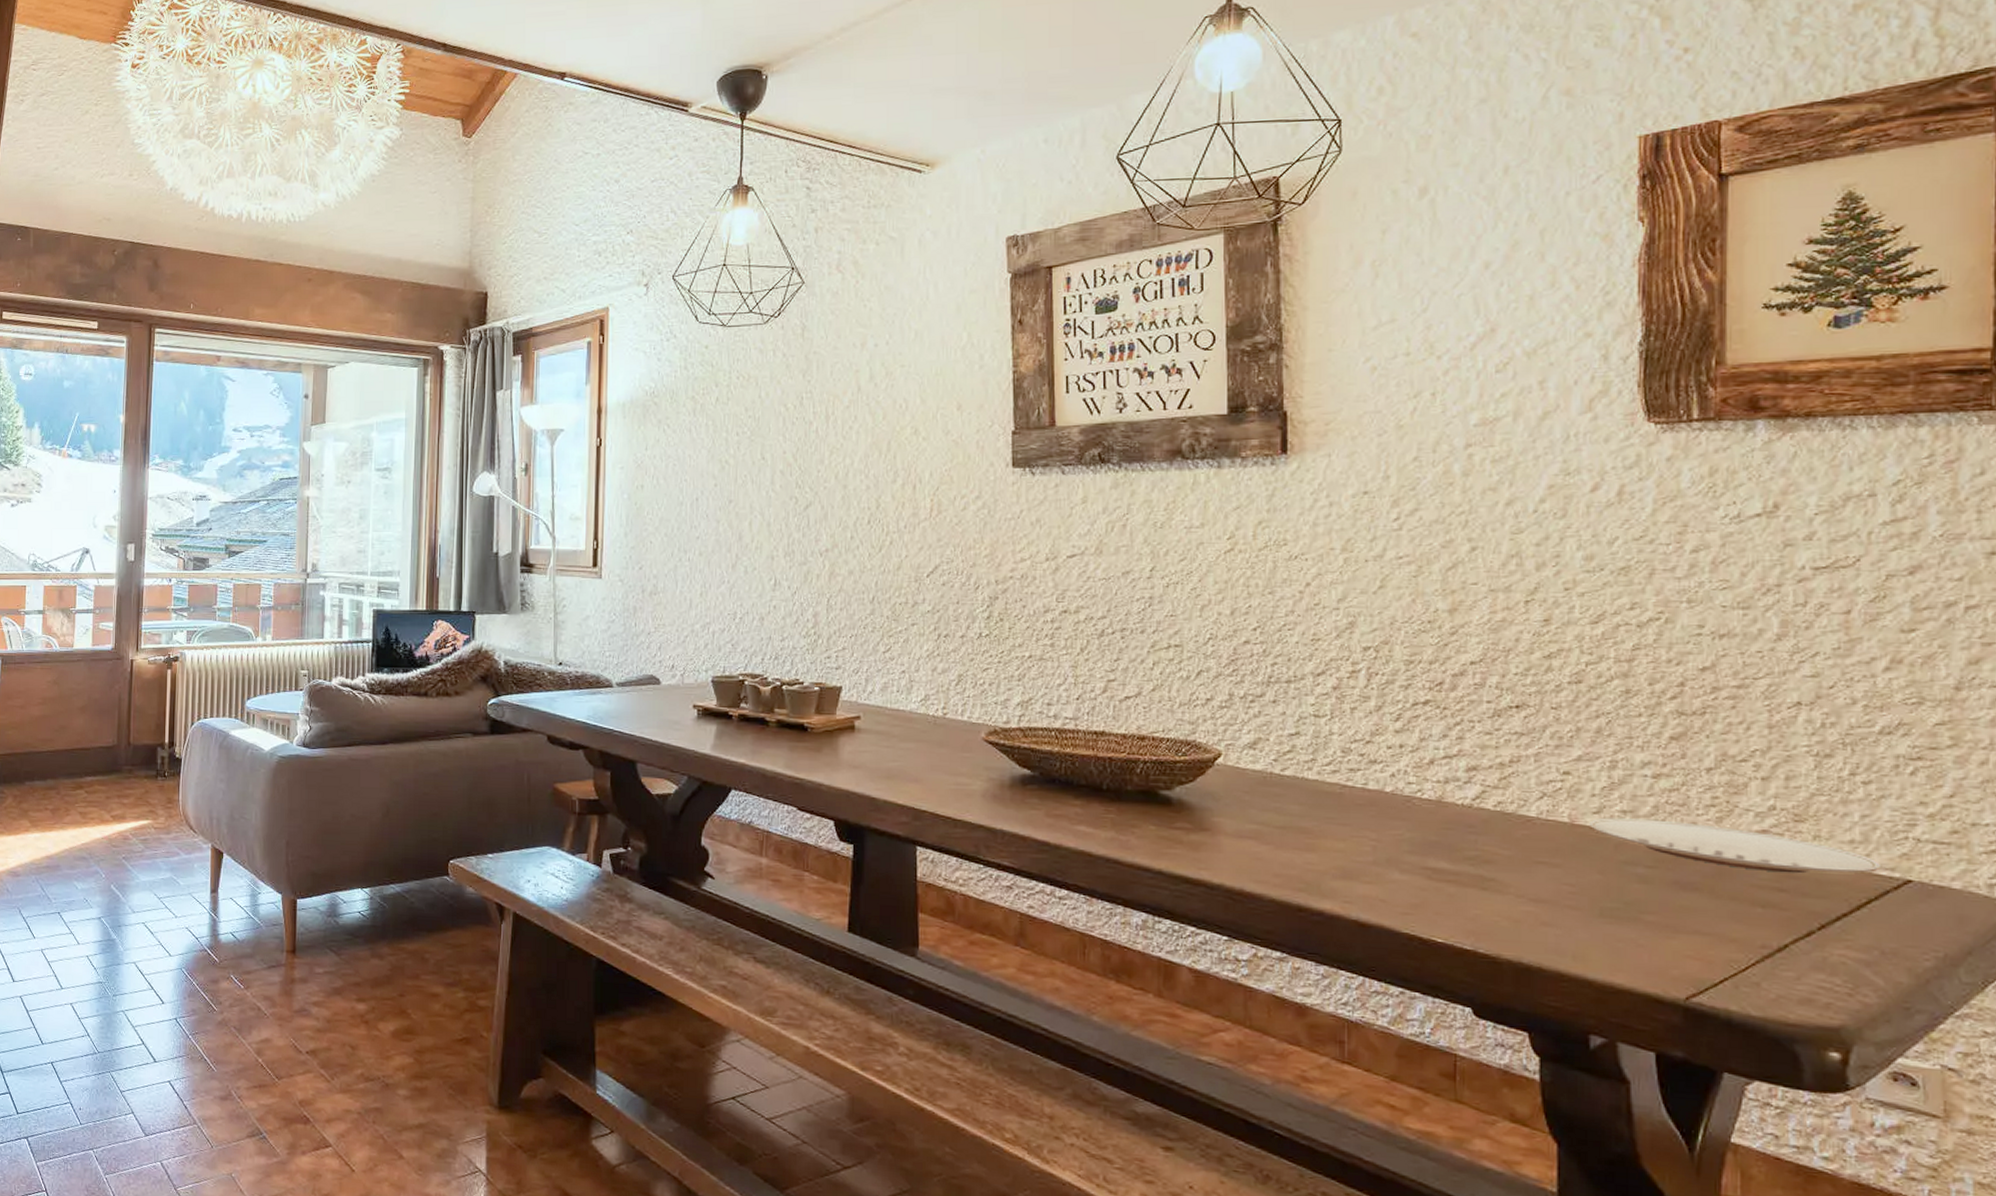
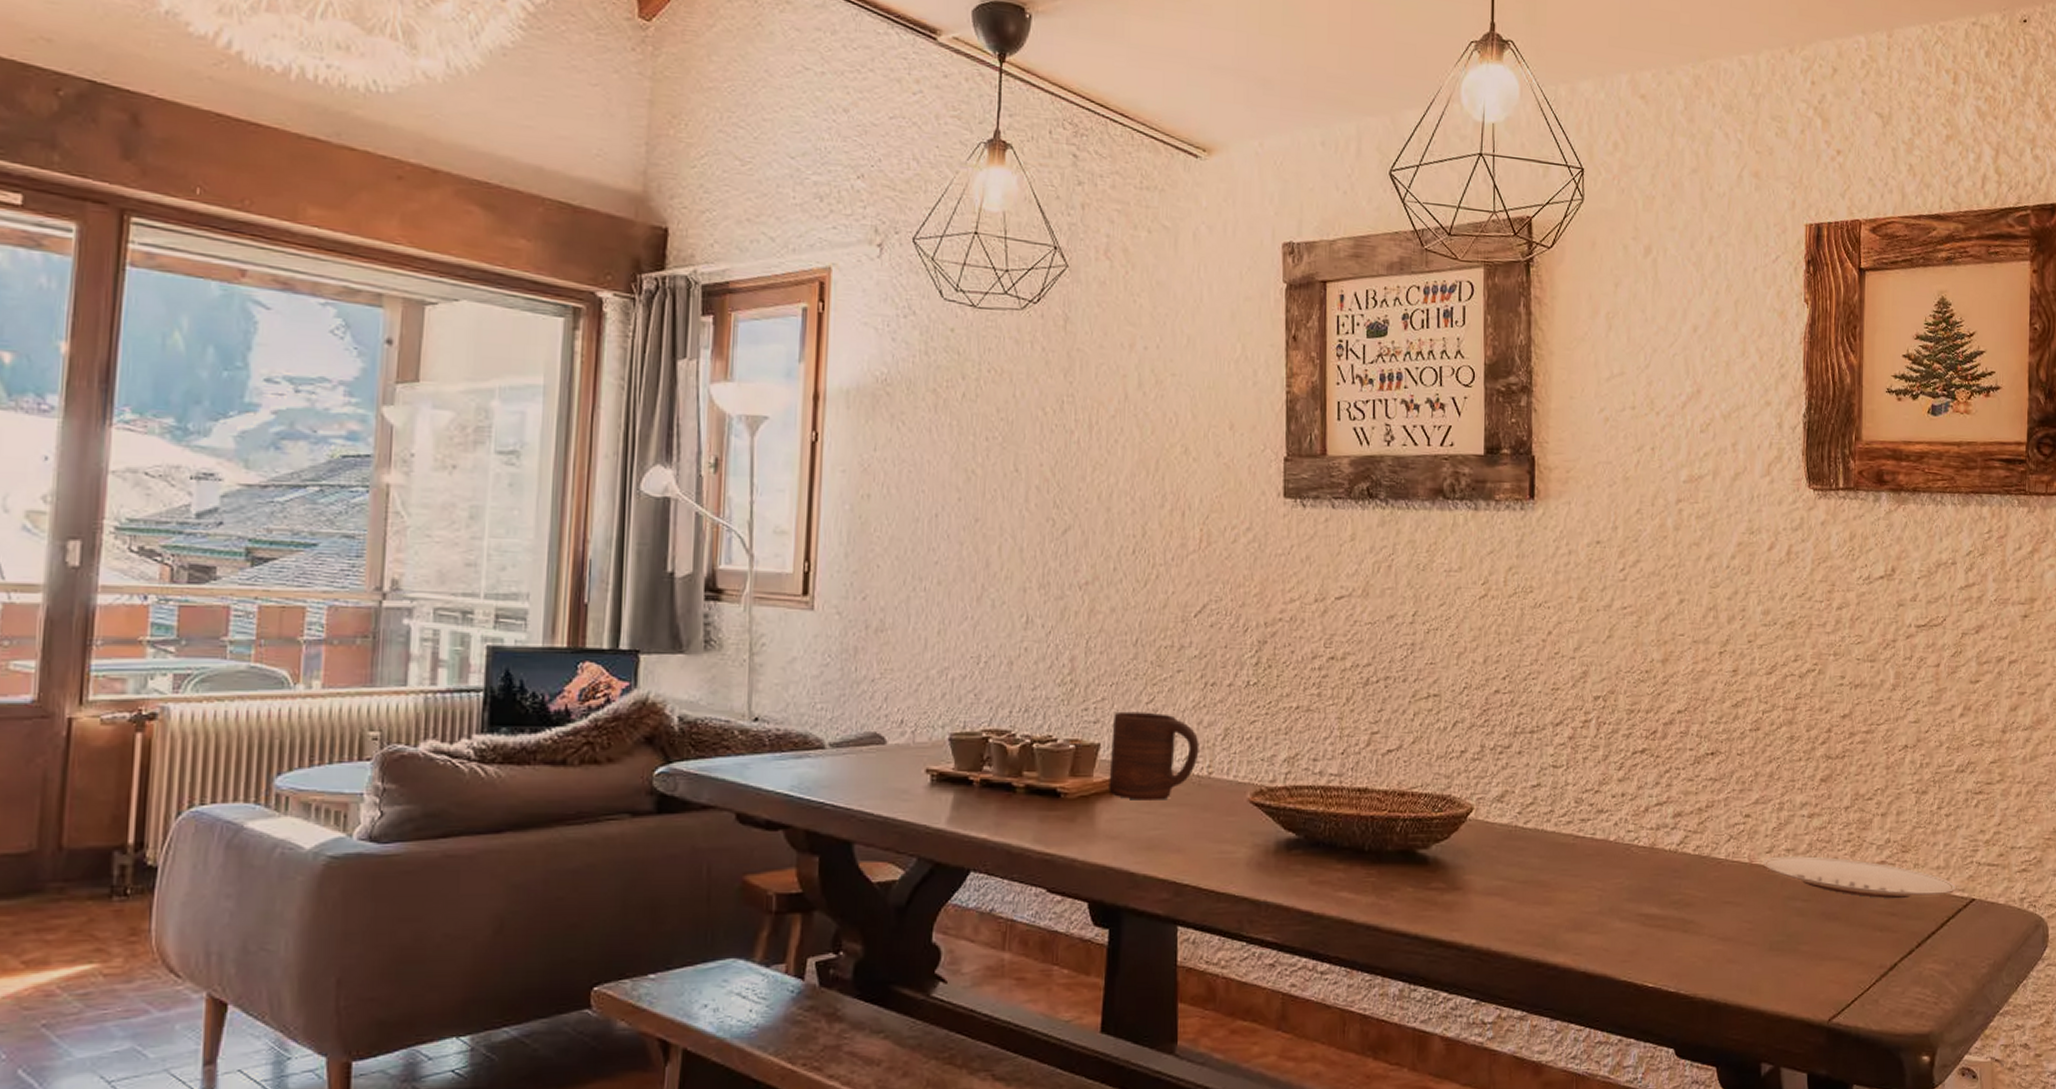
cup: none [850,659,934,736] -> present [1108,711,1199,800]

